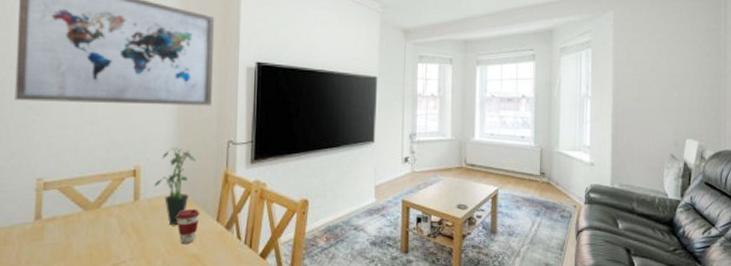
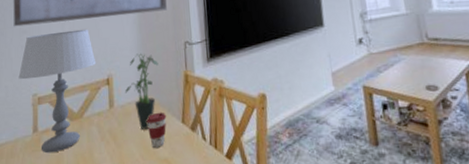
table lamp: none [18,113,122,243] -> present [18,29,97,154]

